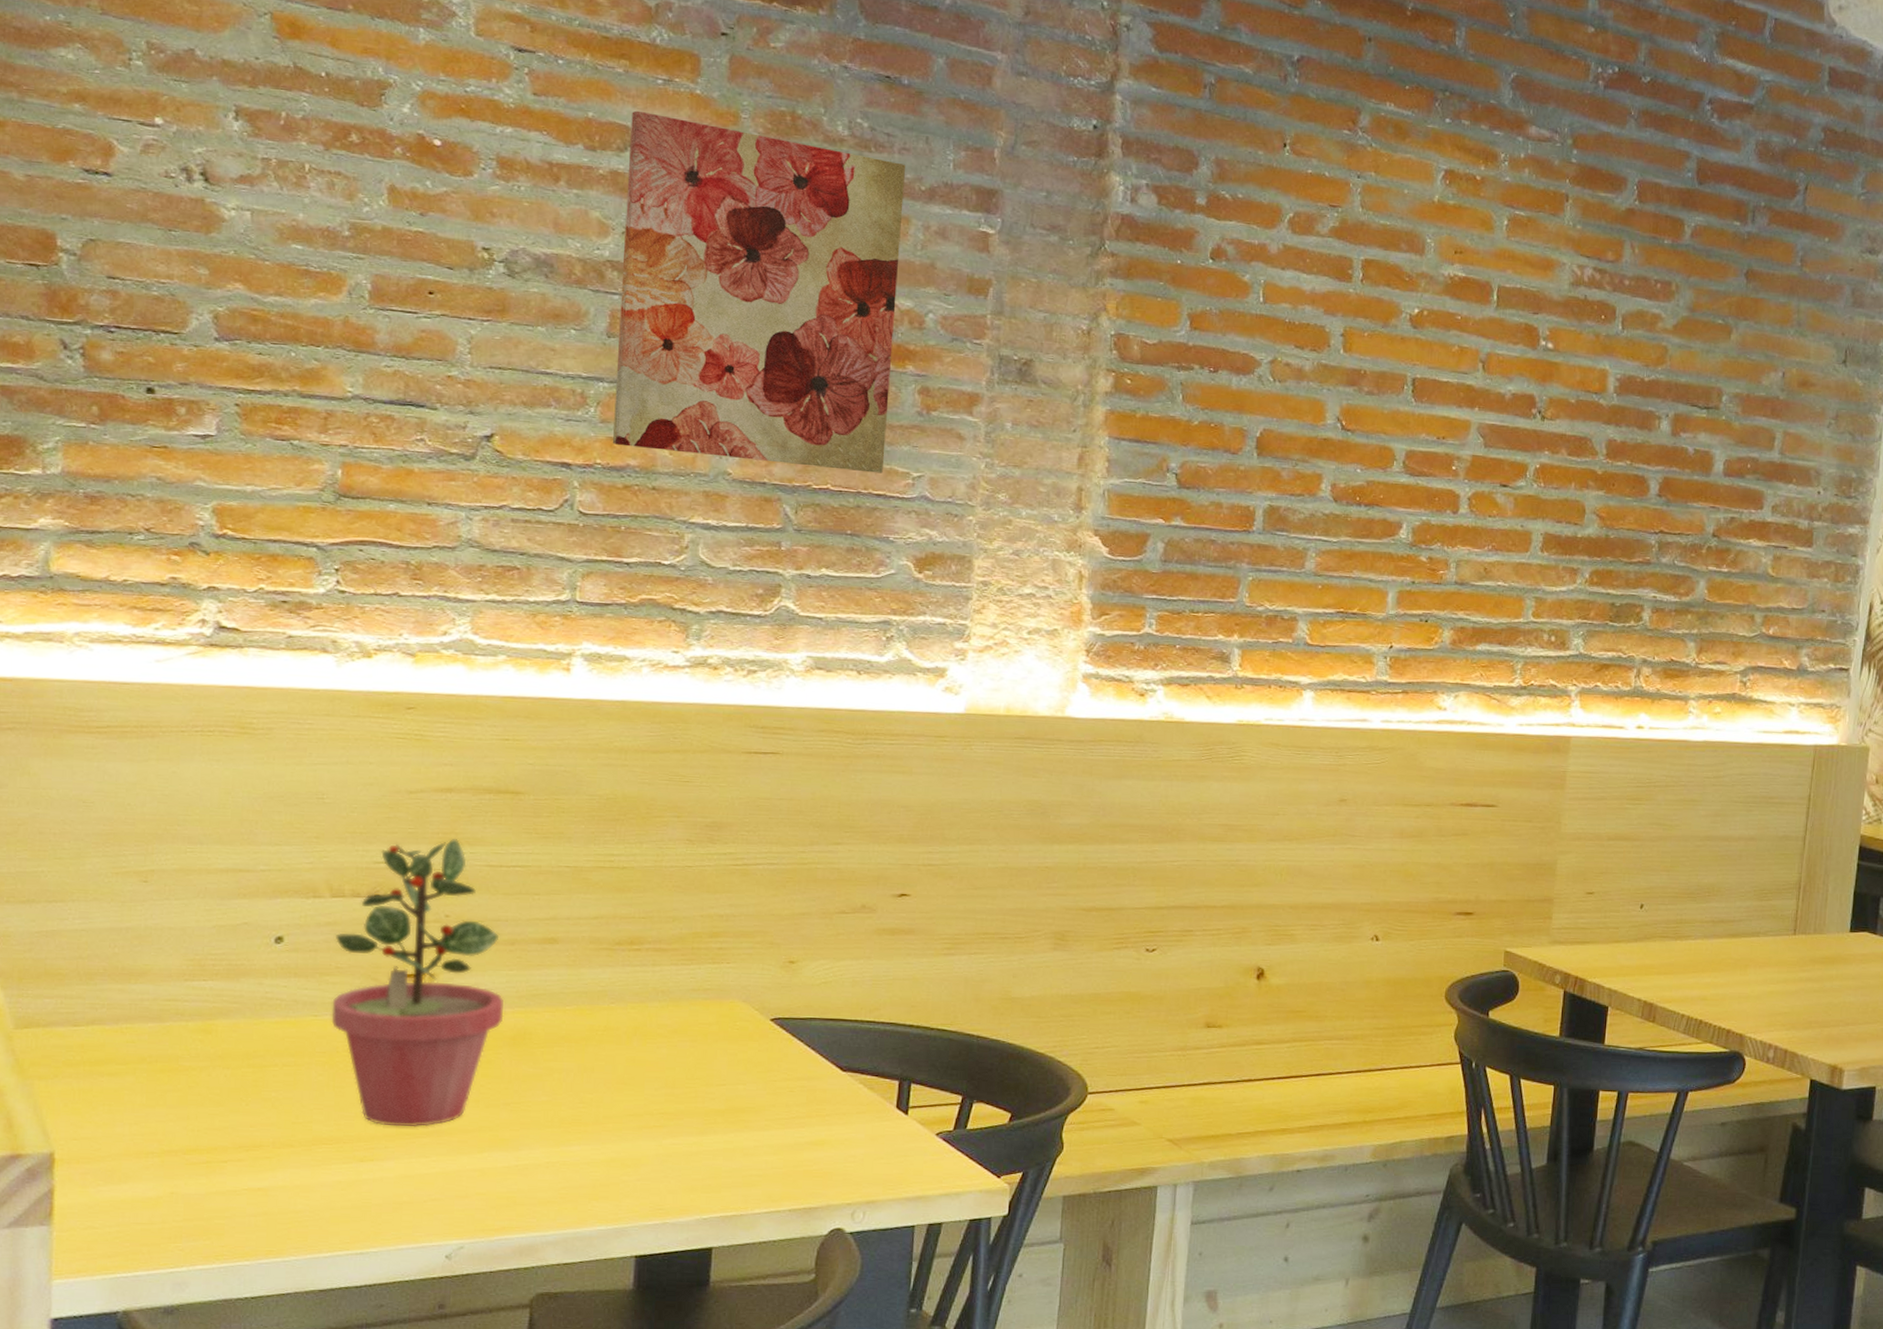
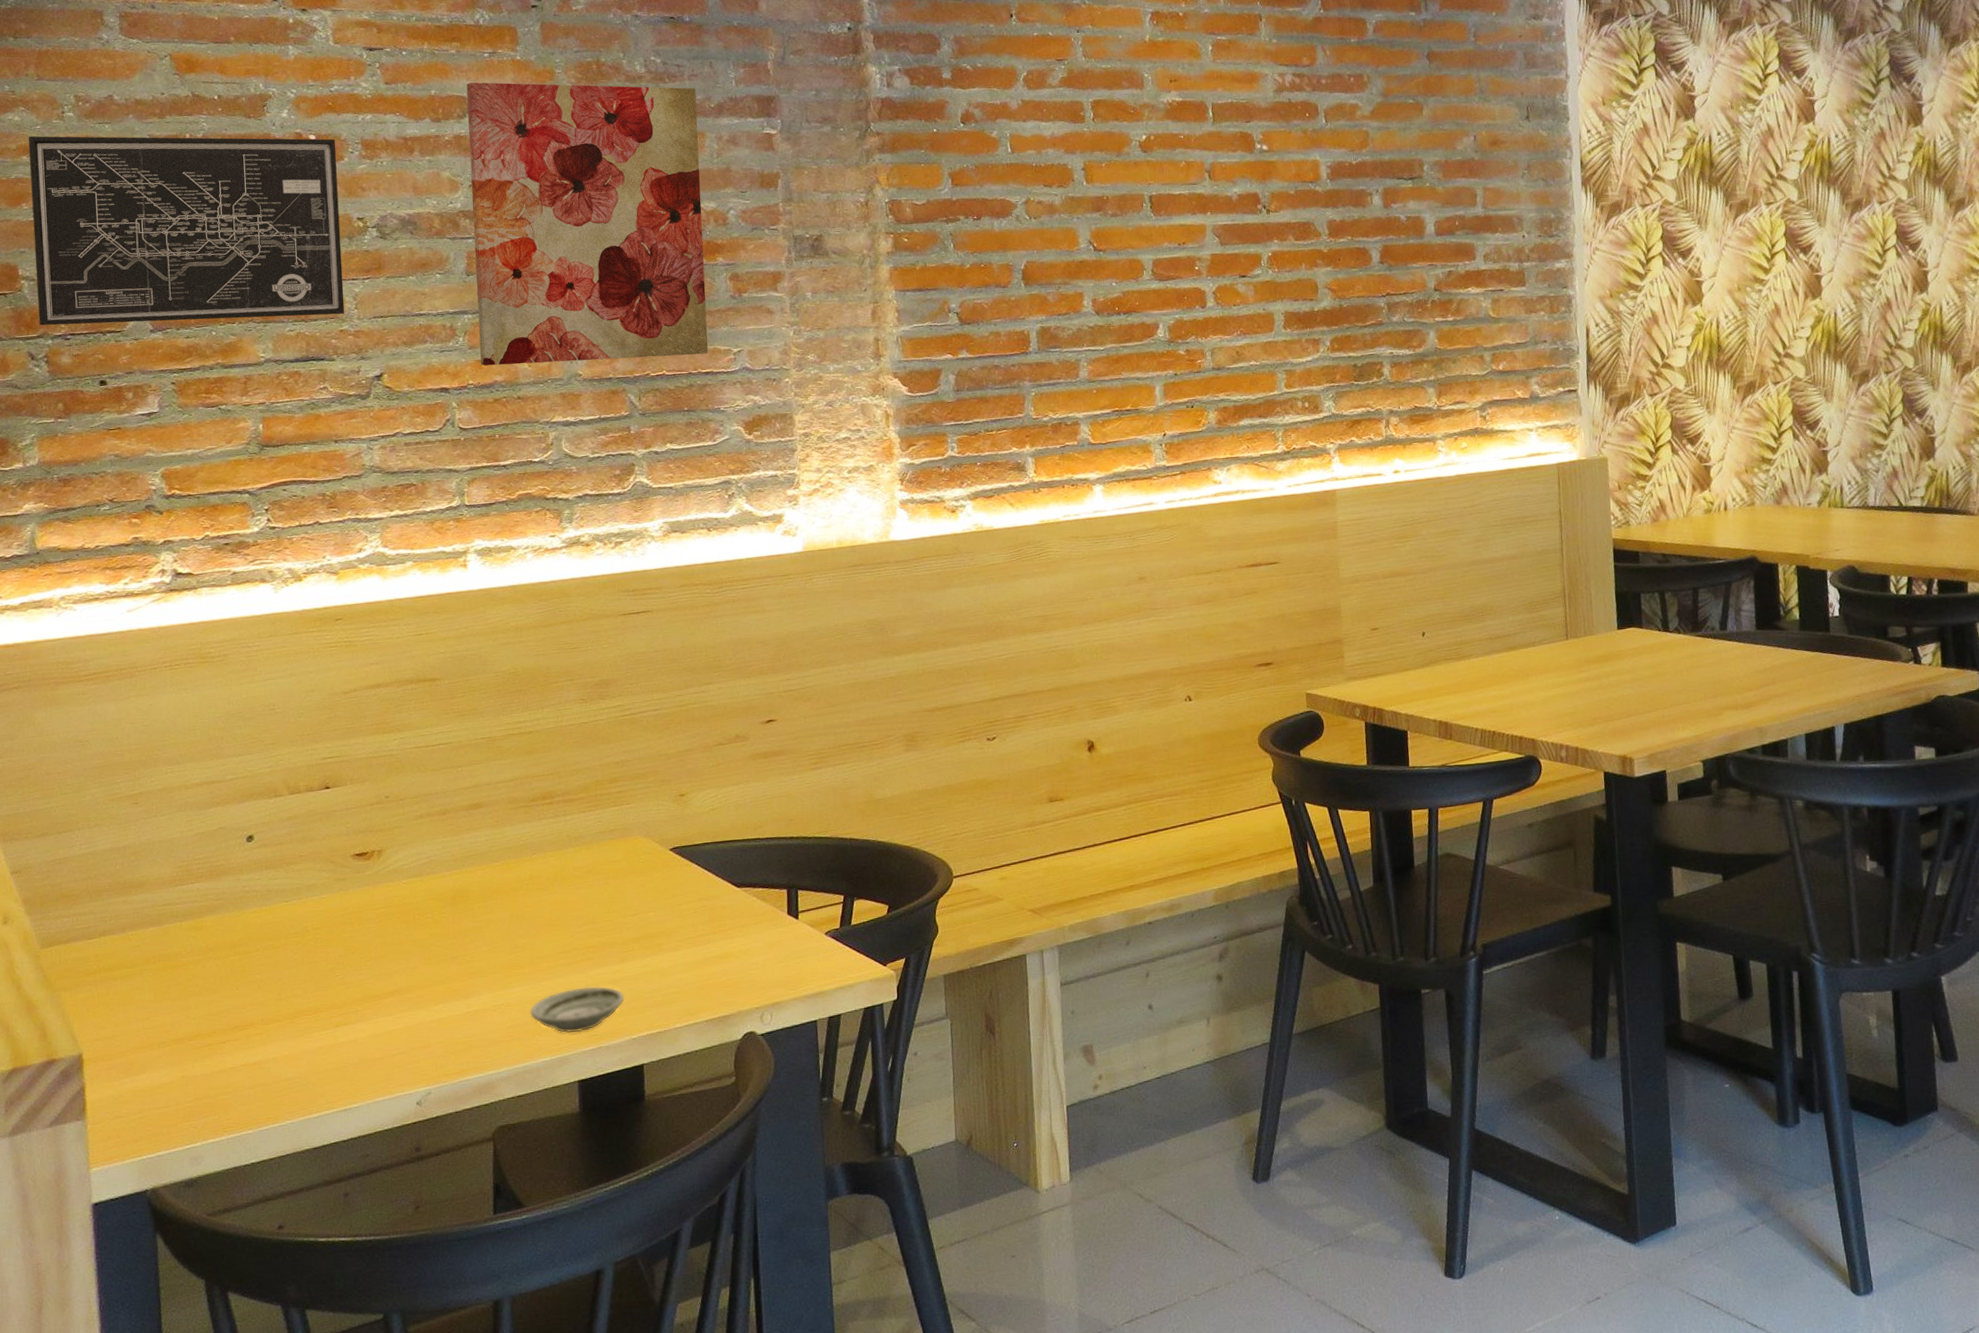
wall art: none [77,81,466,357] -> present [28,136,345,326]
potted plant: present [331,839,504,1127] -> none [297,728,444,992]
saucer: none [588,1155,699,1204] -> present [530,986,624,1034]

